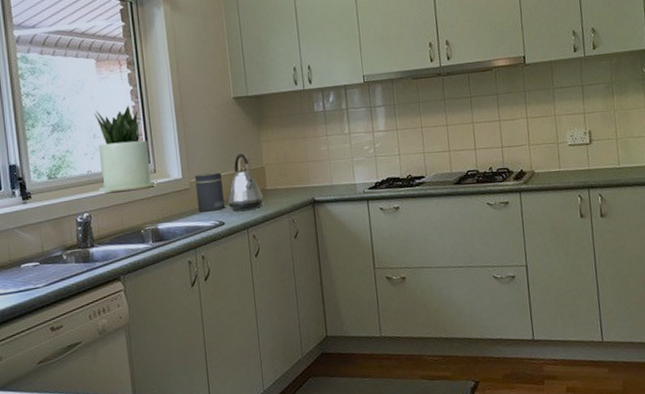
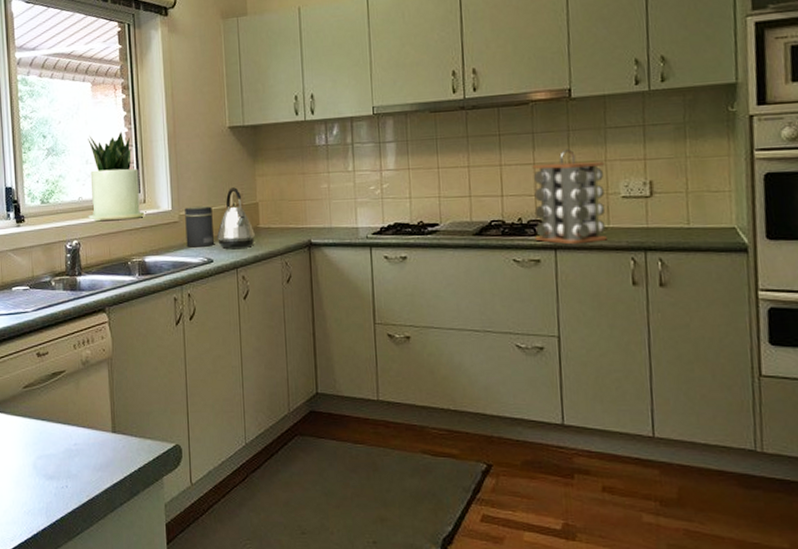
spice rack: none [498,107,559,188] -> present [532,149,607,245]

